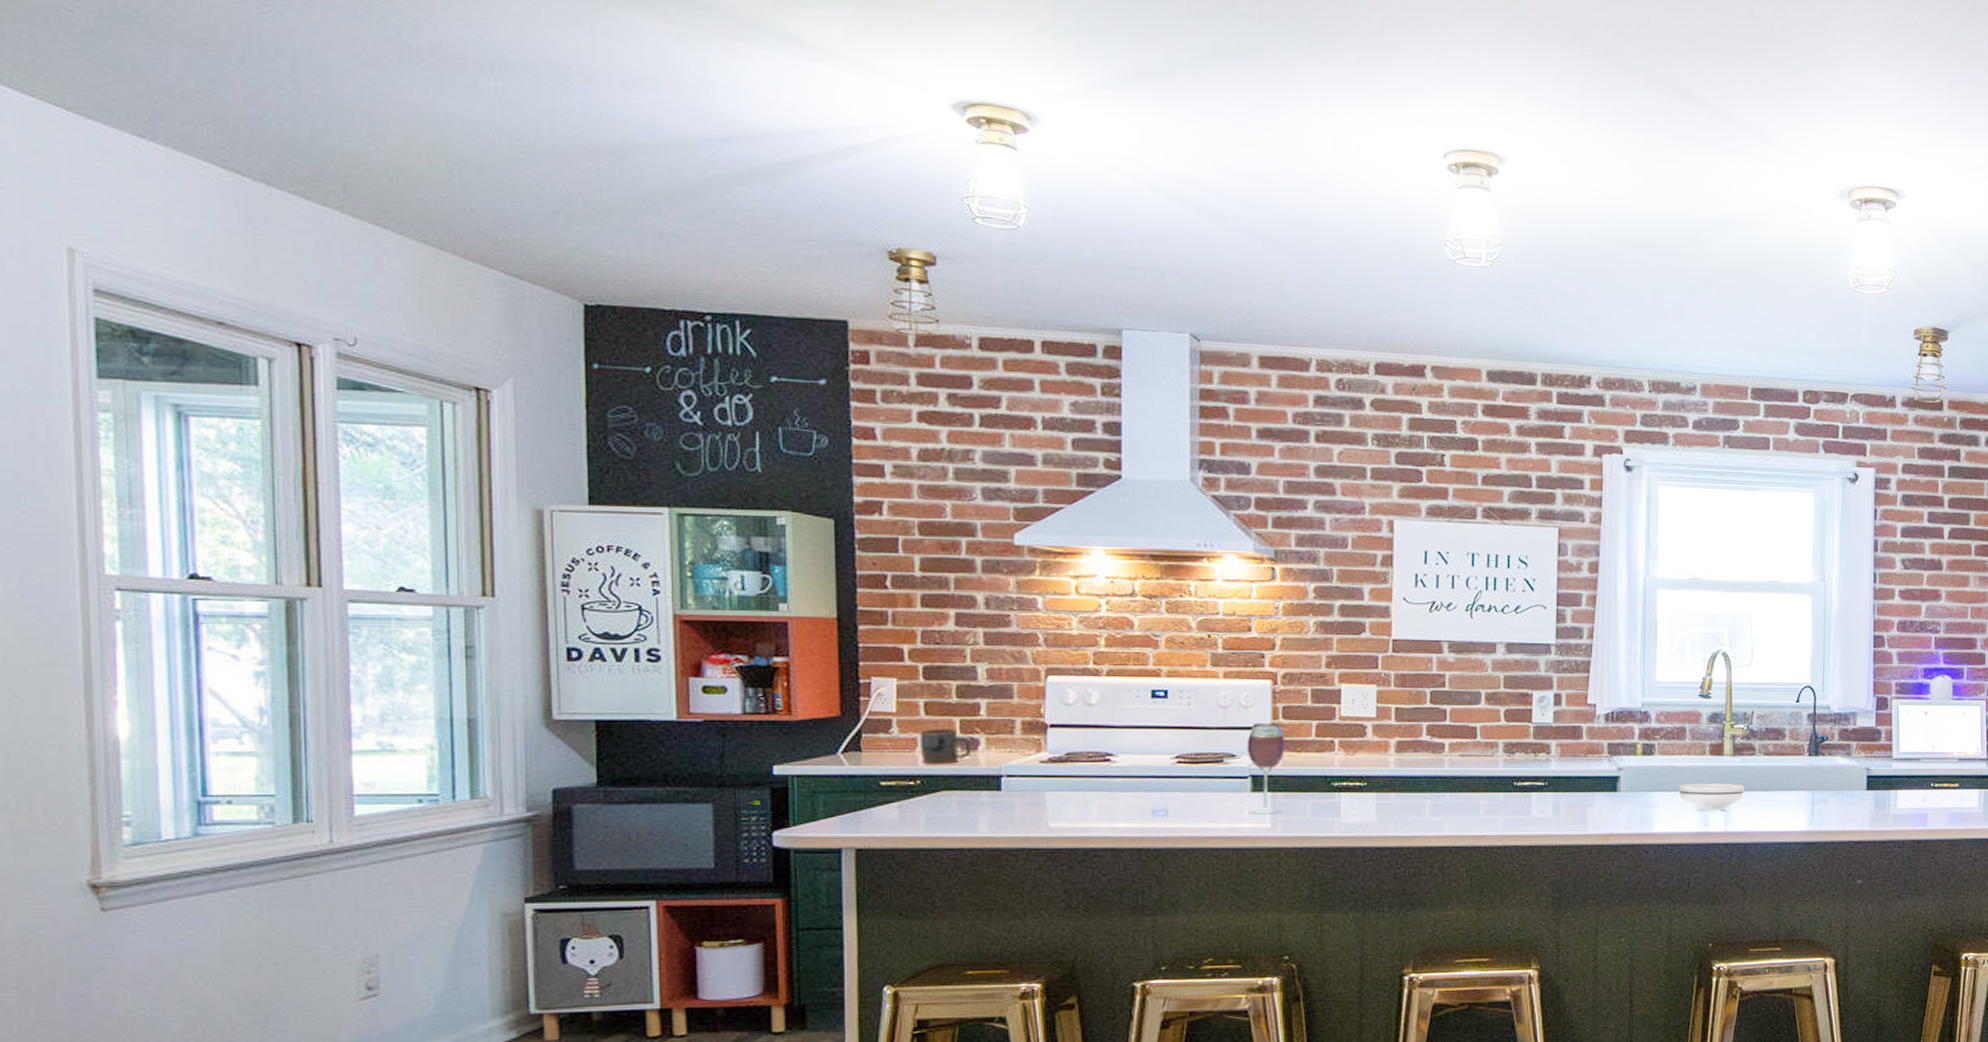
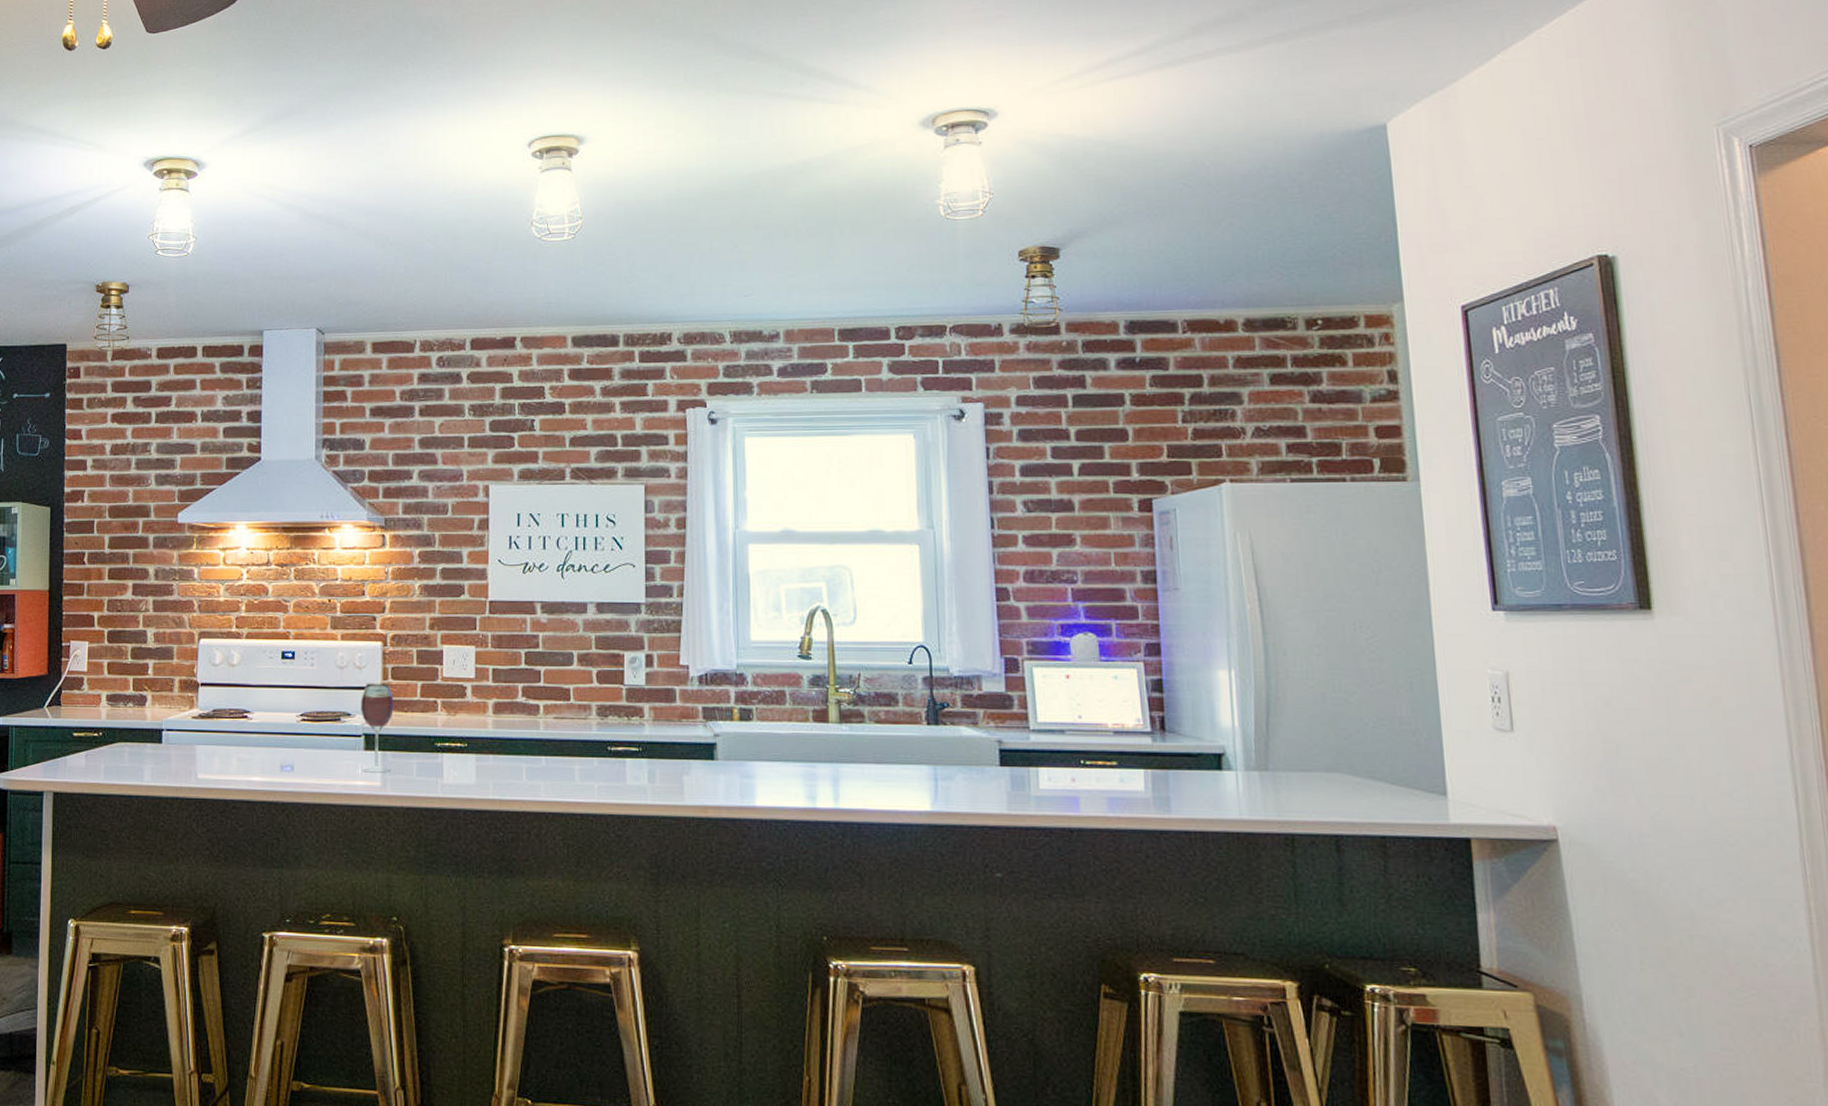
mug: present [919,729,971,765] -> none [103,686,141,719]
bowl: present [1678,784,1745,811] -> none [780,753,856,785]

